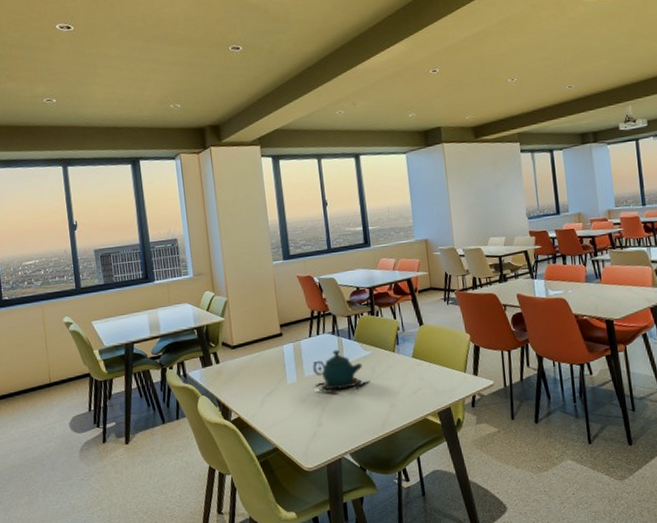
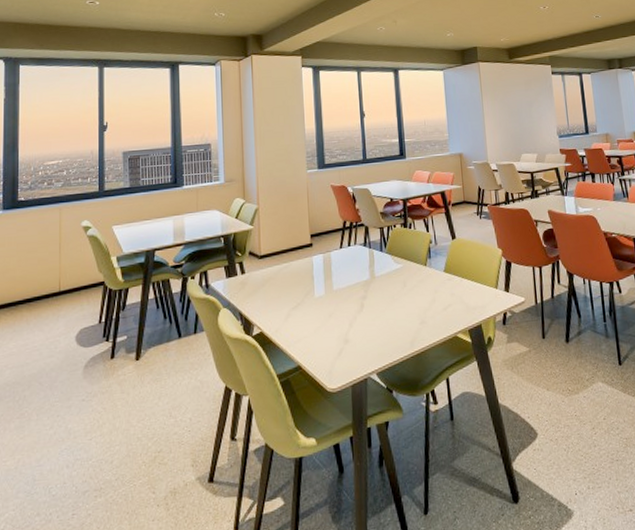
teapot: present [312,349,369,392] -> none [342,262,400,307]

